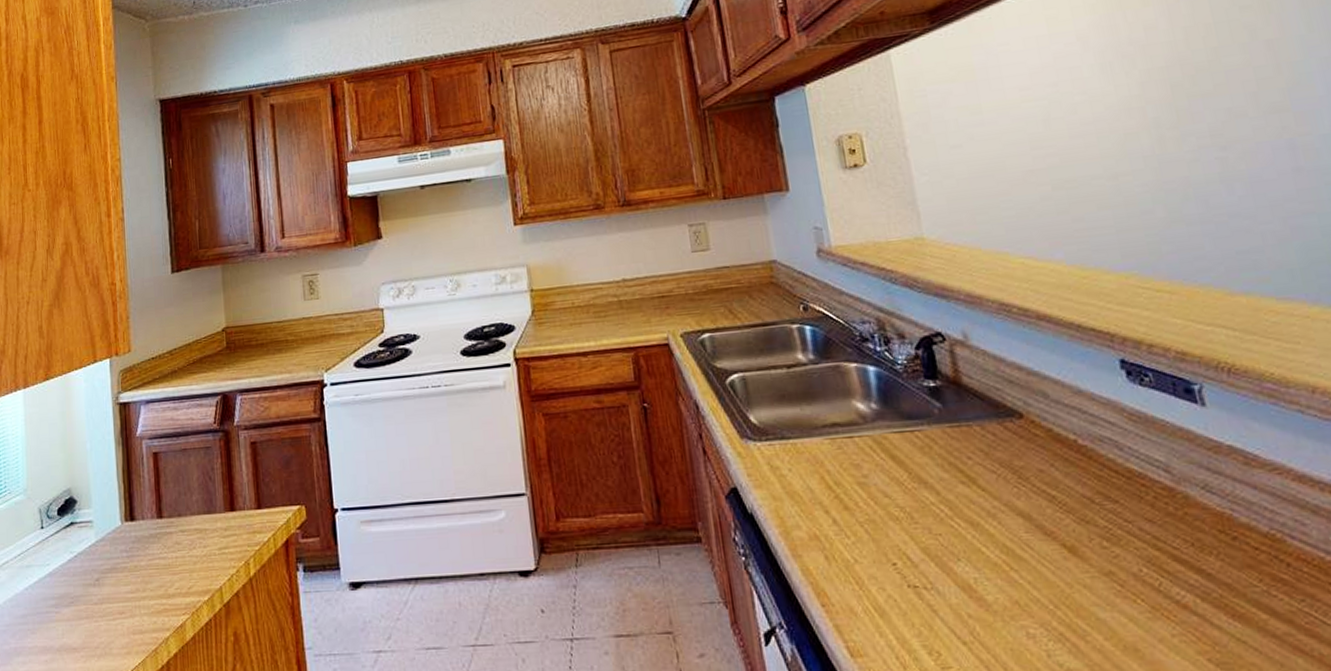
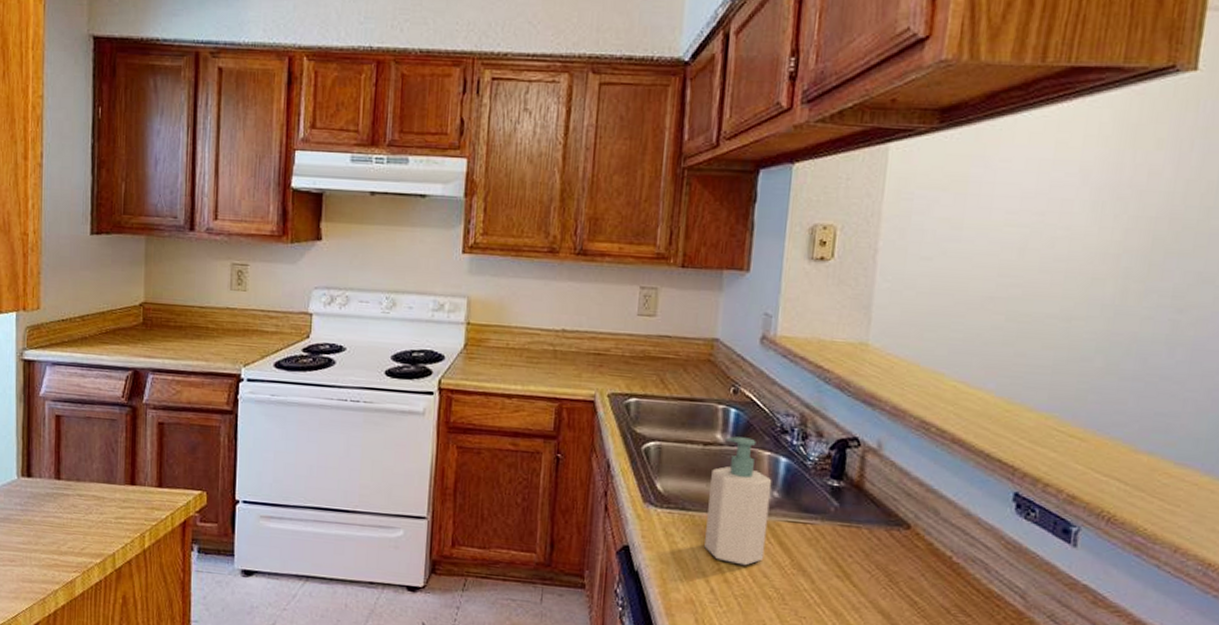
soap bottle: none [802,352,880,488] -> present [704,436,772,566]

